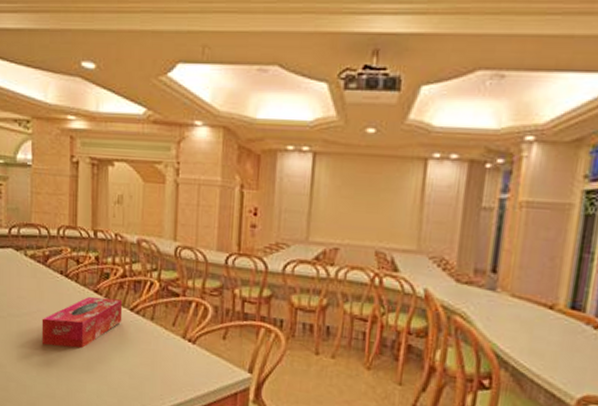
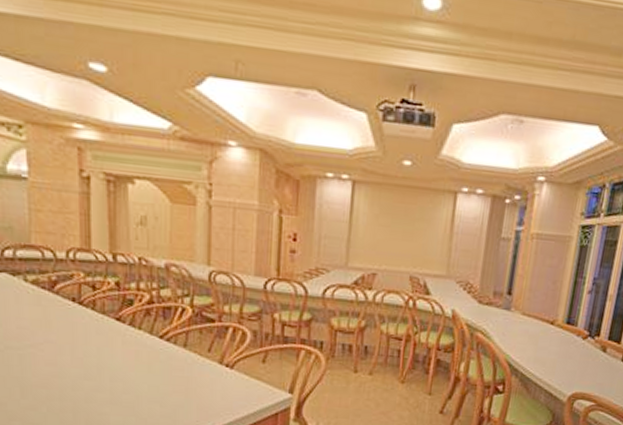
tissue box: present [41,296,123,348] -> none [50,324,150,380]

